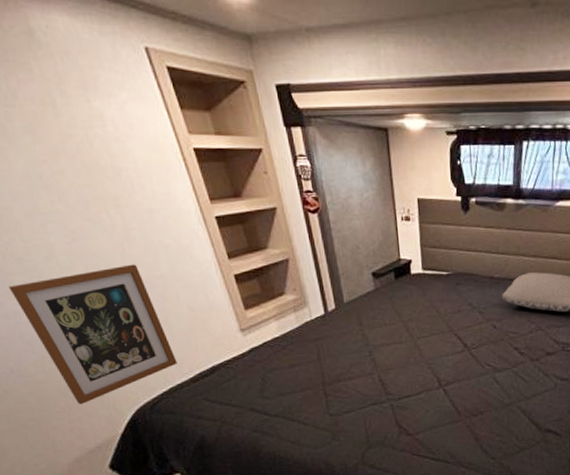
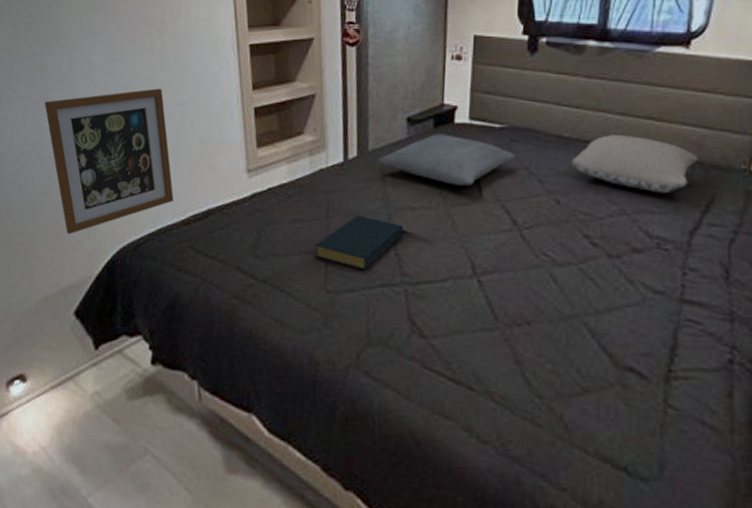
hardback book: none [313,355,383,396] -> present [315,215,404,271]
pillow: none [353,283,461,323] -> present [378,134,516,186]

